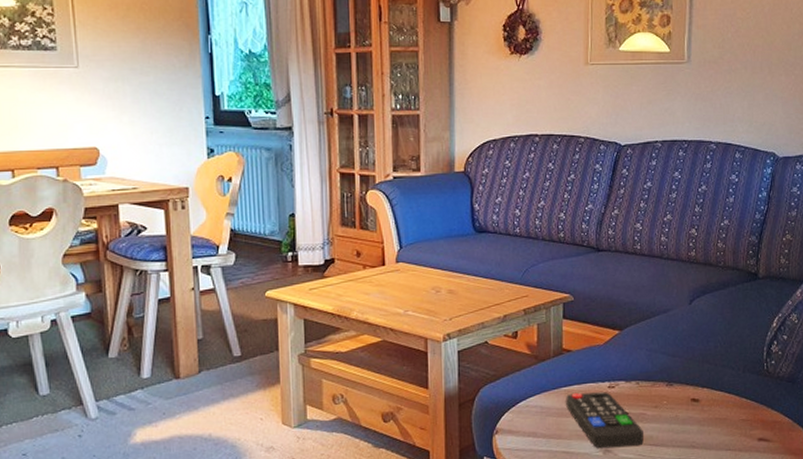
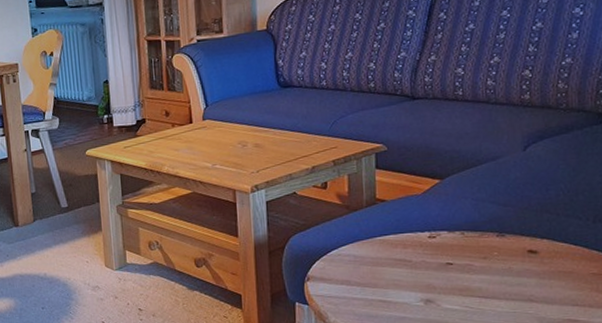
remote control: present [566,392,644,449] -> none [381,242,471,299]

